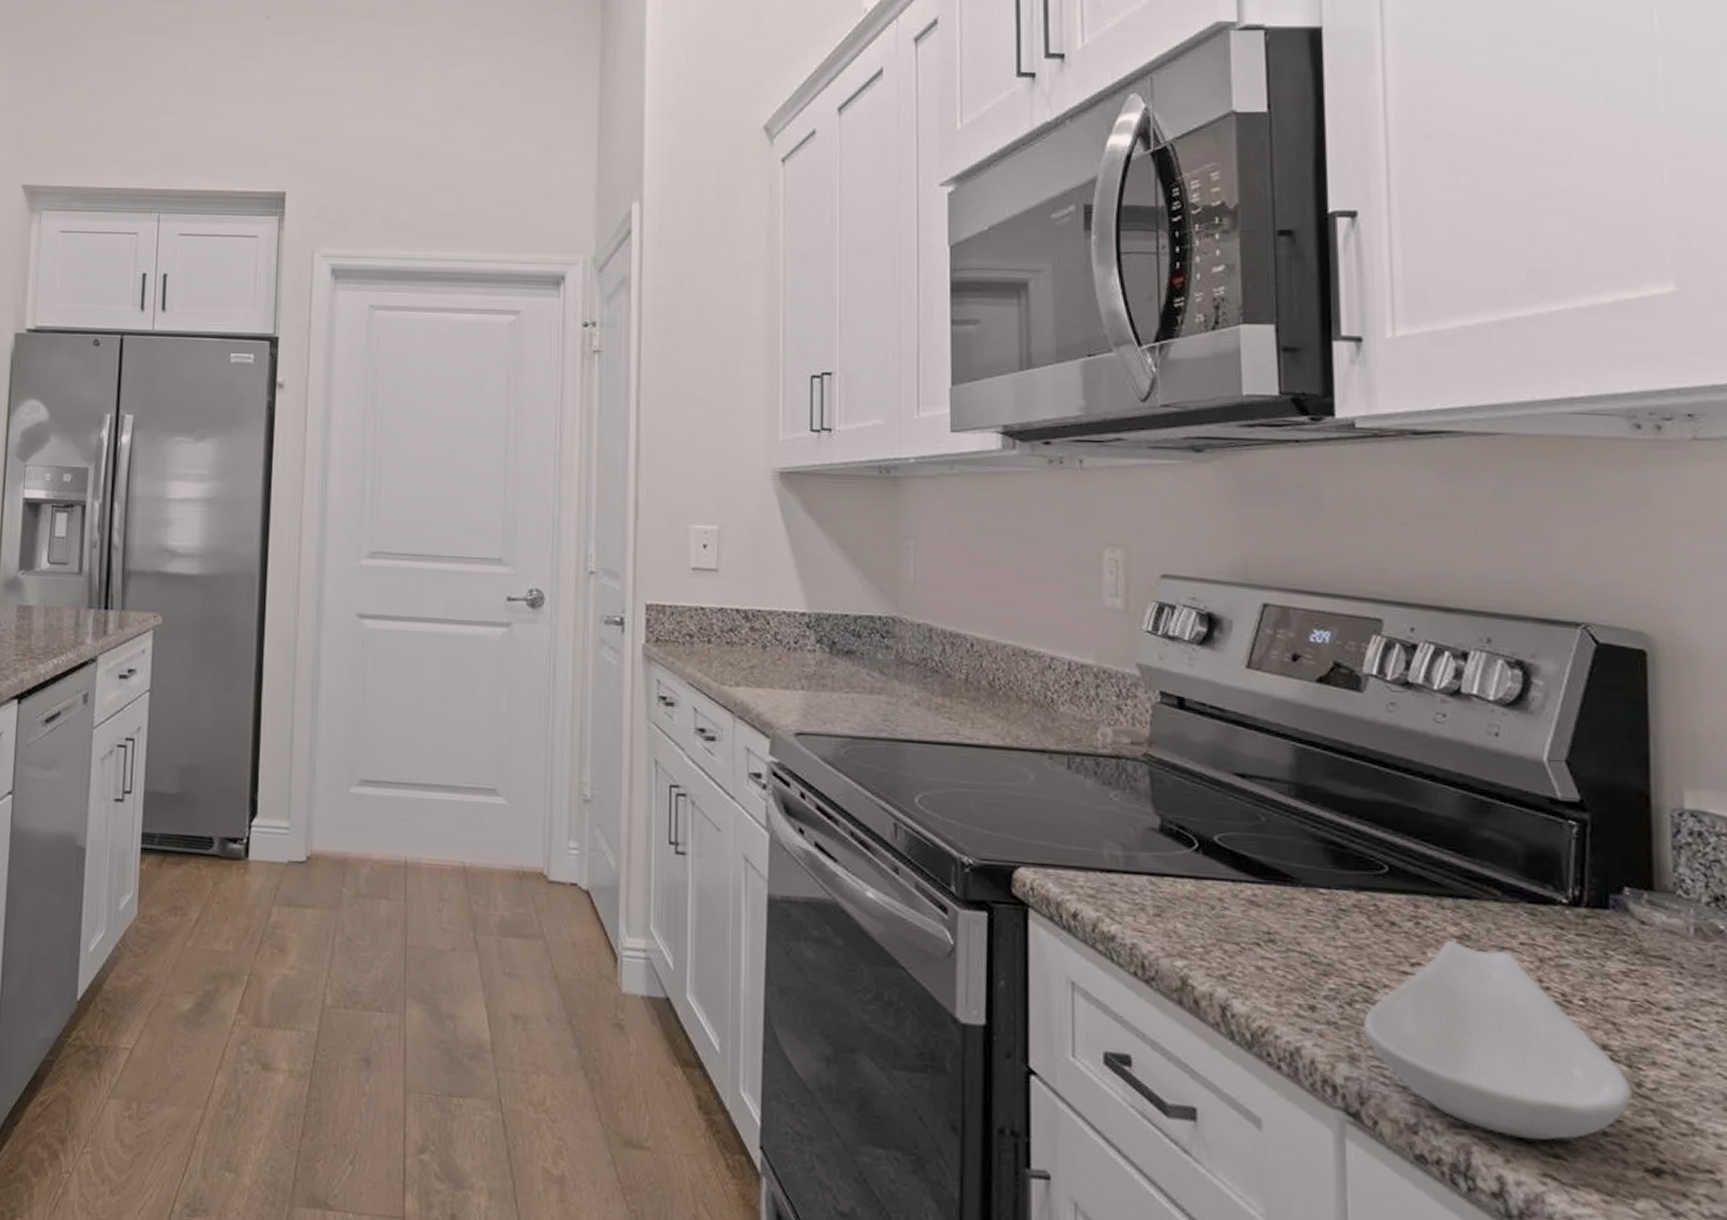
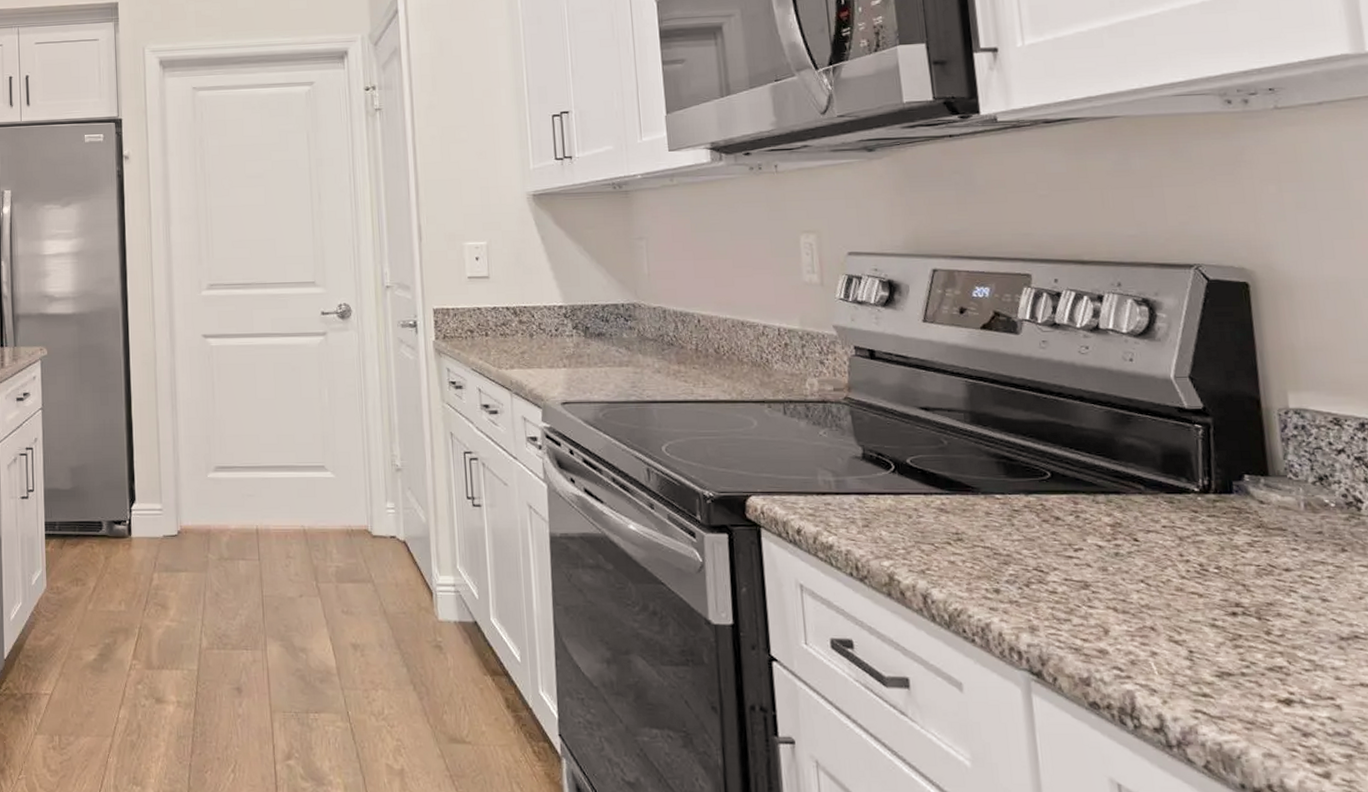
spoon rest: present [1363,939,1634,1141] -> none [1039,528,1264,684]

